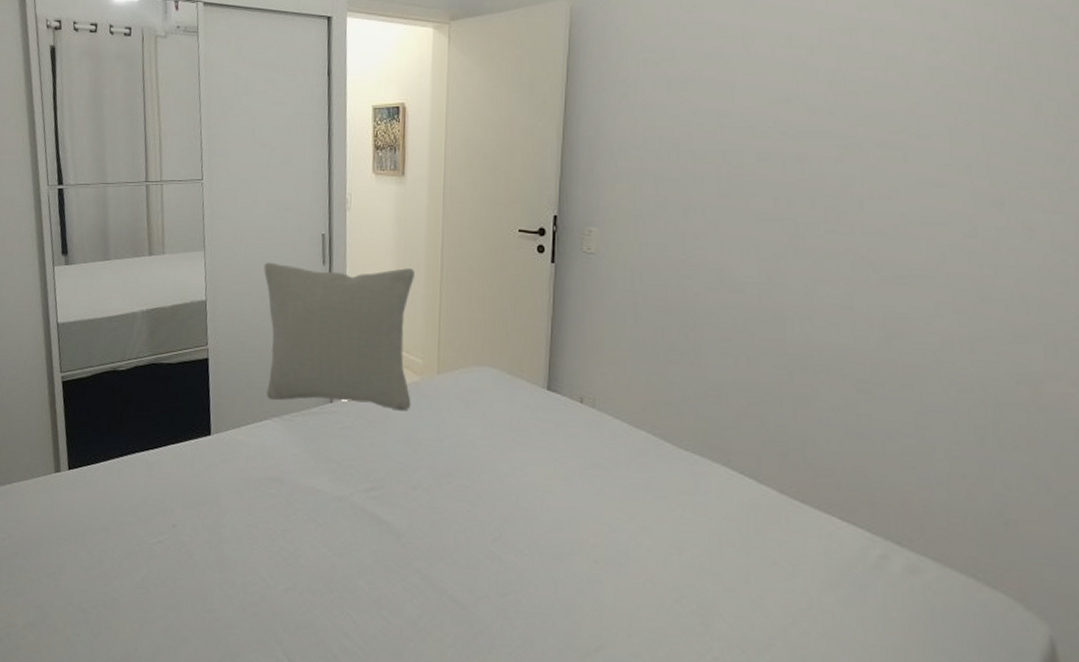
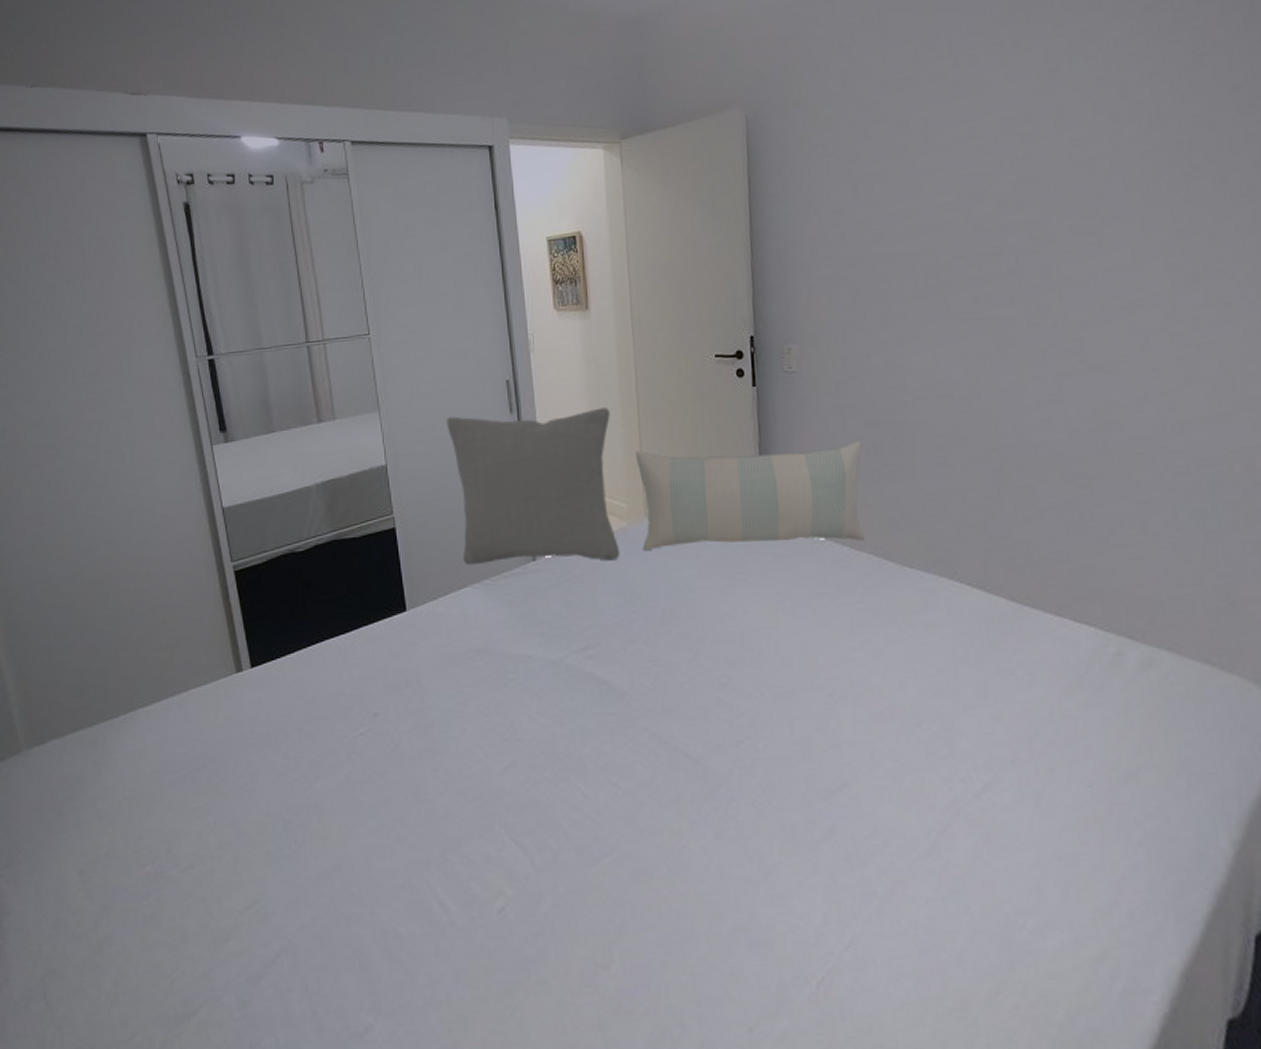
pillow: none [433,312,650,420] -> present [635,441,865,551]

